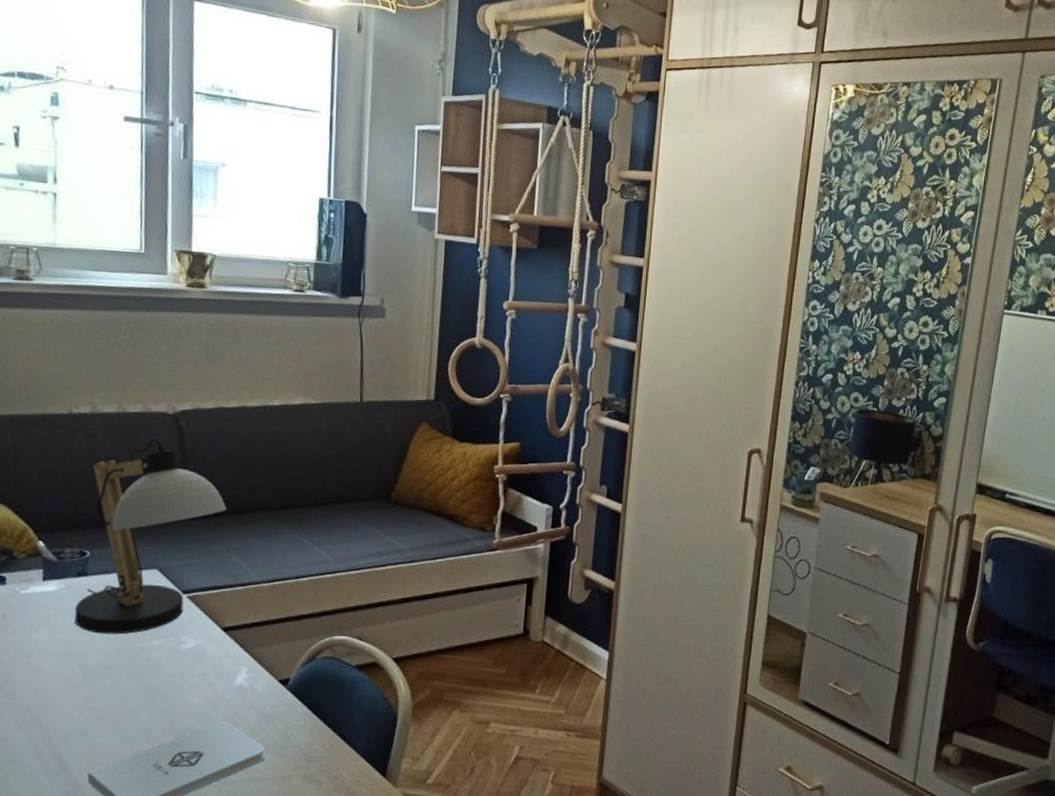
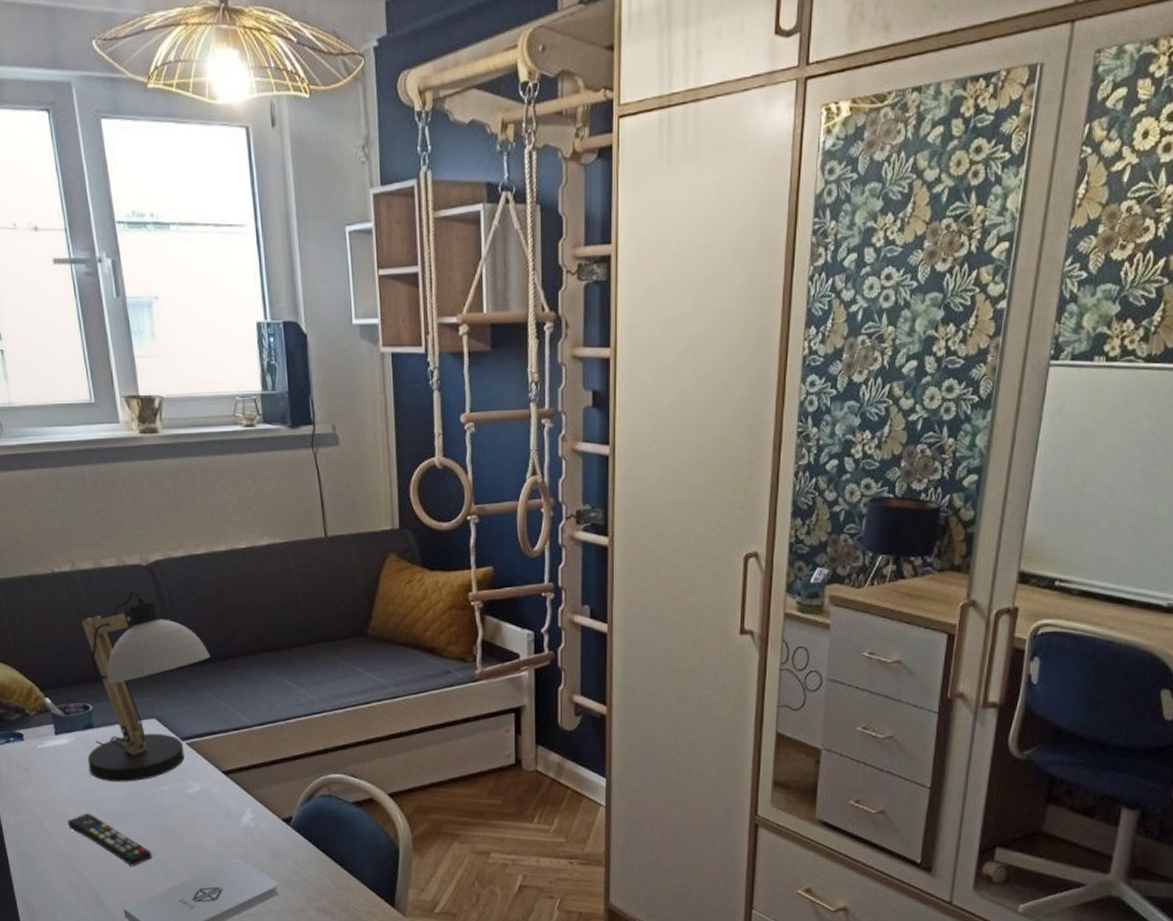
remote control: none [39,665,131,726] -> present [67,812,152,867]

